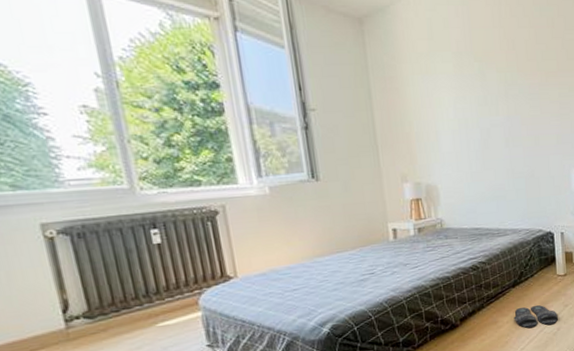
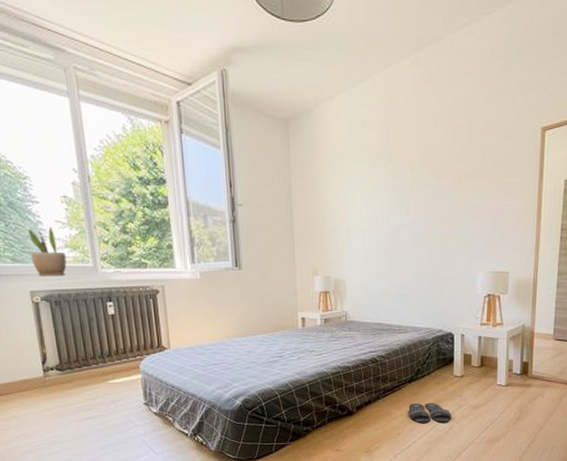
potted plant: none [34,143,93,205] -> present [28,226,67,276]

